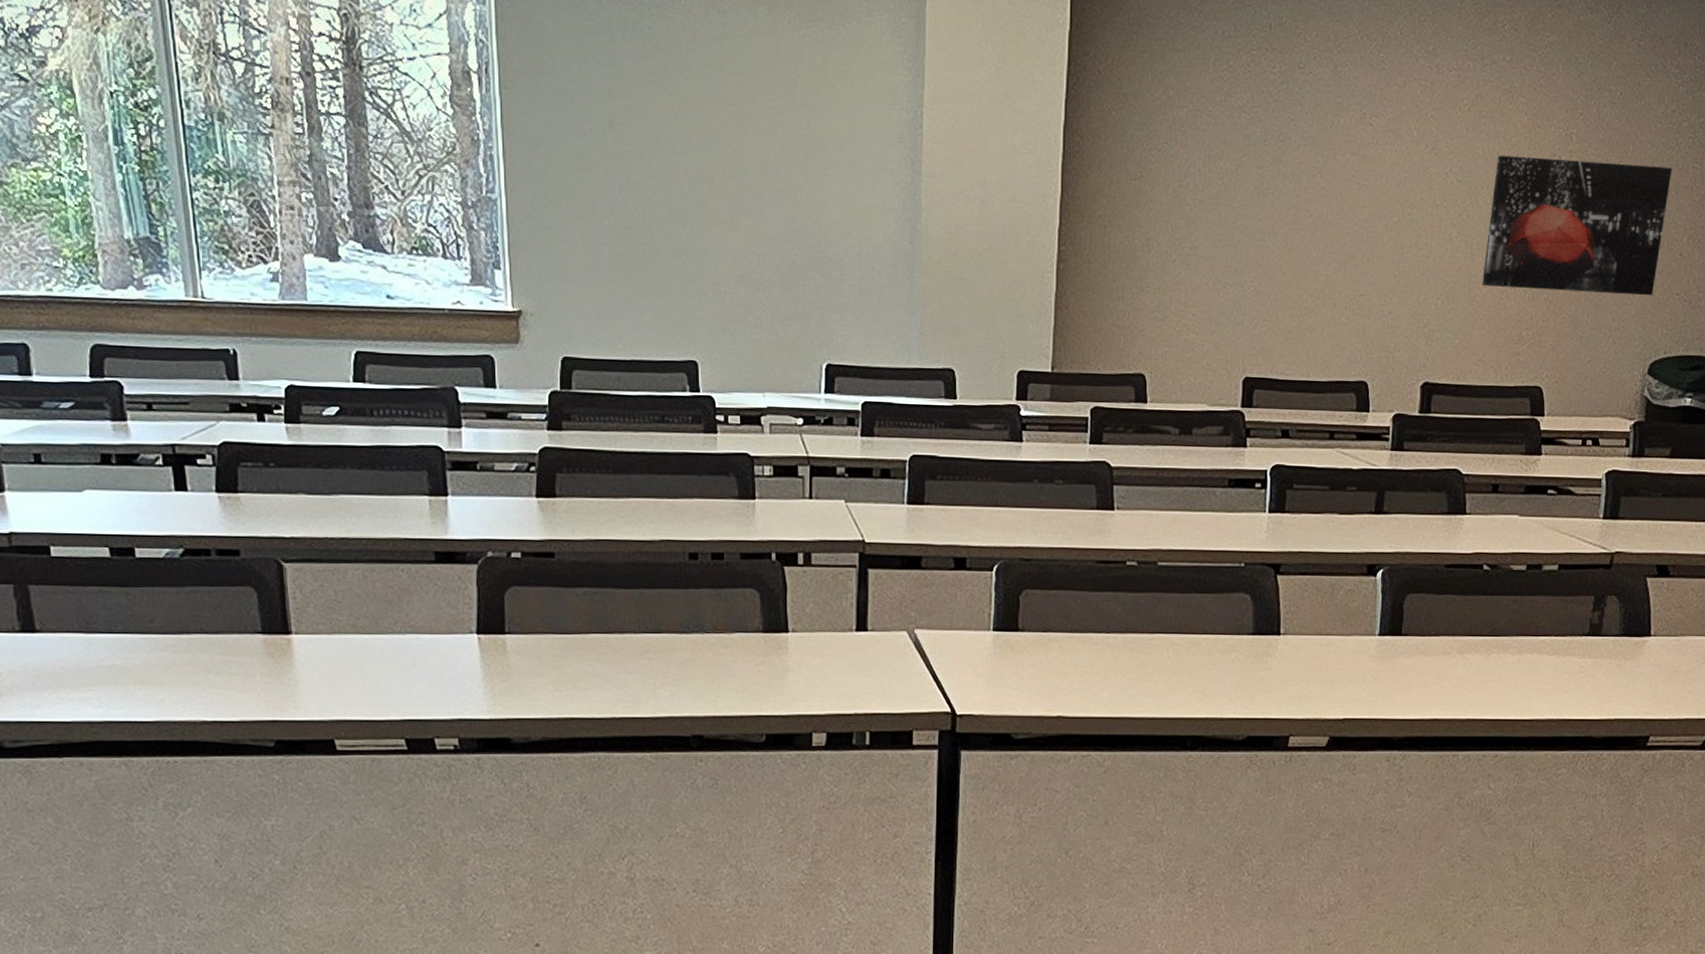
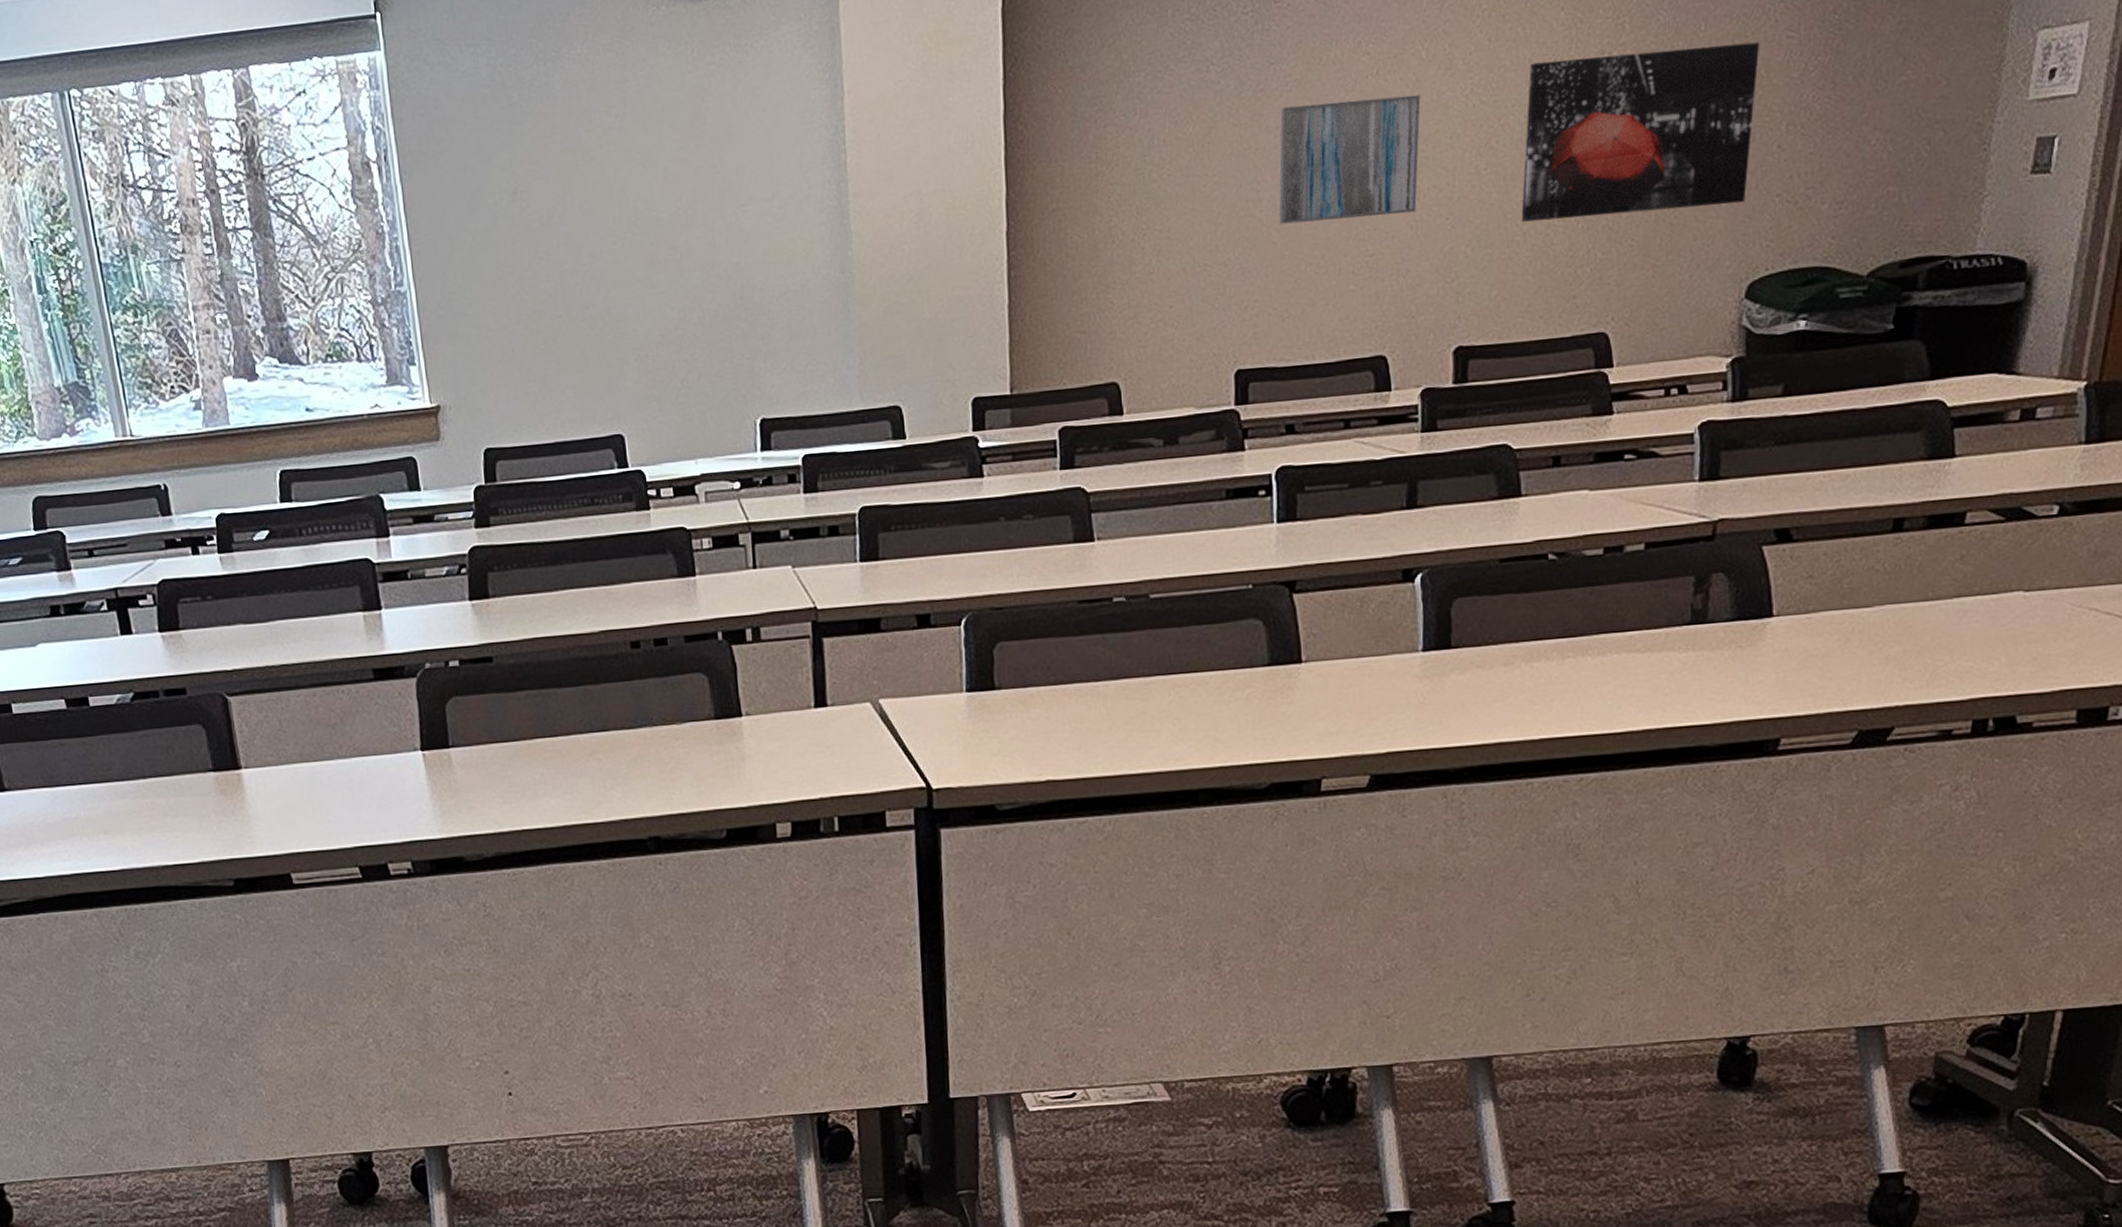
wall art: none [1289,158,1410,265] -> present [1279,94,1421,225]

